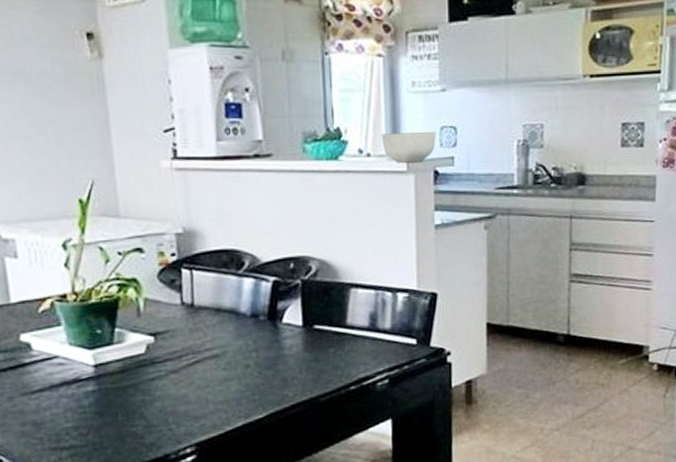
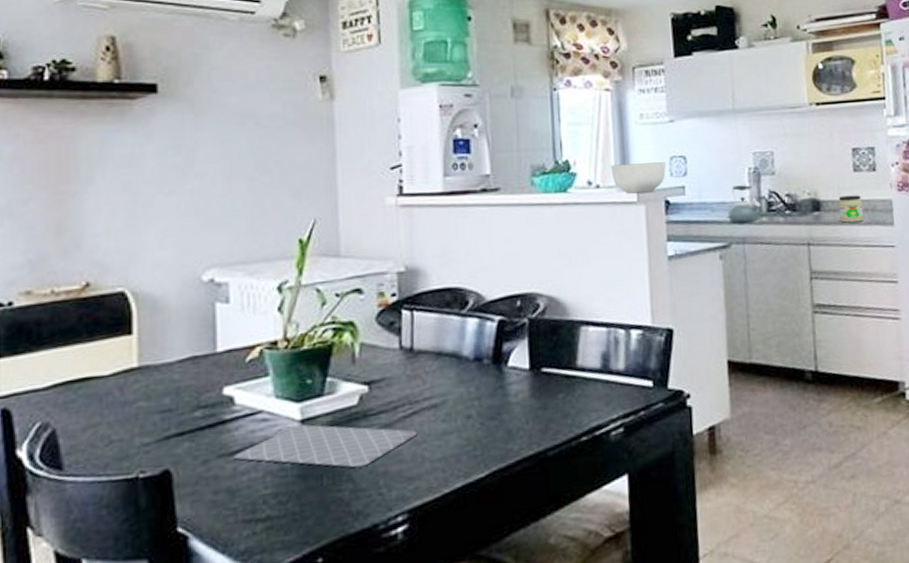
placemat: none [36,369,201,408] -> present [234,424,417,468]
kettle: none [494,157,527,196] -> present [727,185,761,224]
jar: none [603,170,627,197] -> present [838,195,864,223]

